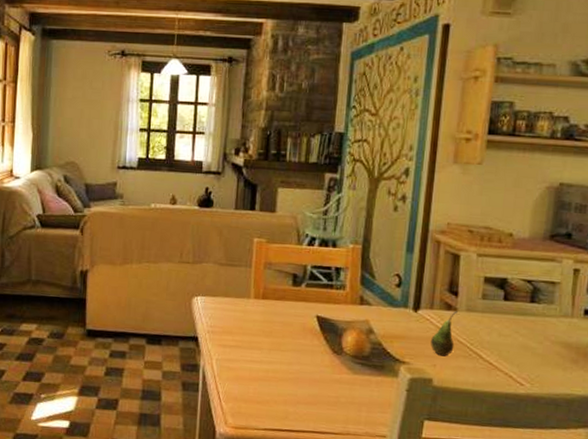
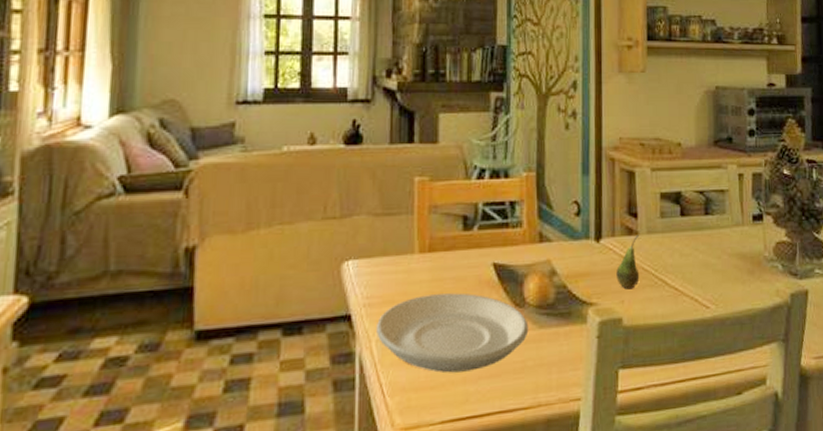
plate: none [216,331,344,396] -> present [375,293,529,373]

